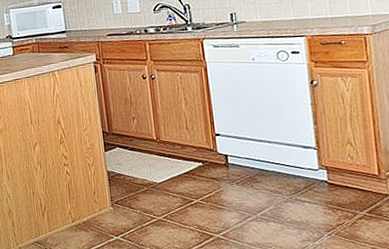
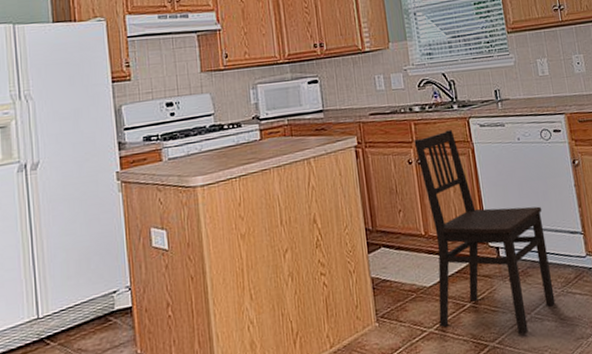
dining chair: none [148,49,283,232] -> present [414,130,556,335]

